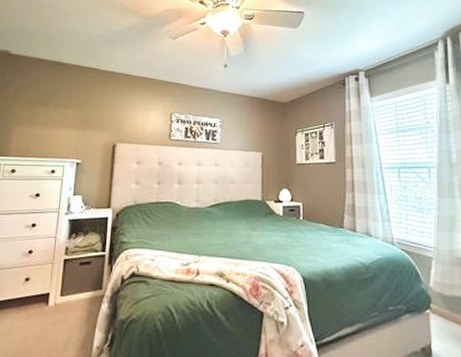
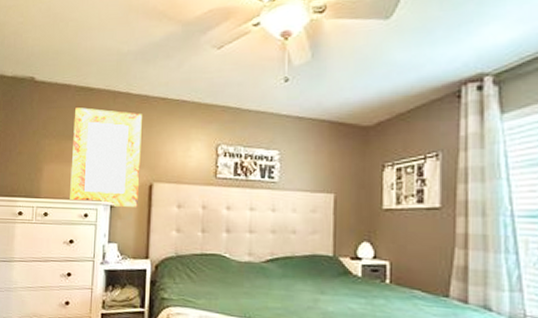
home mirror: none [38,79,108,164] -> present [70,107,142,207]

